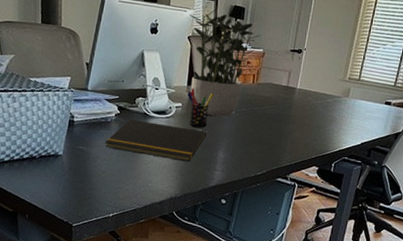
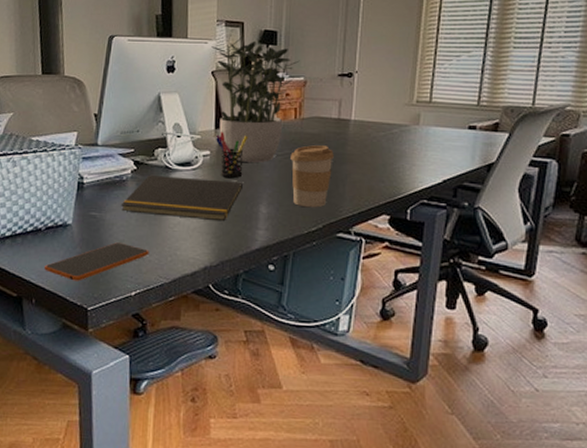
smartphone: none [36,173,126,202] -> present [43,242,149,281]
coffee cup: none [245,106,281,157] -> present [290,145,334,208]

